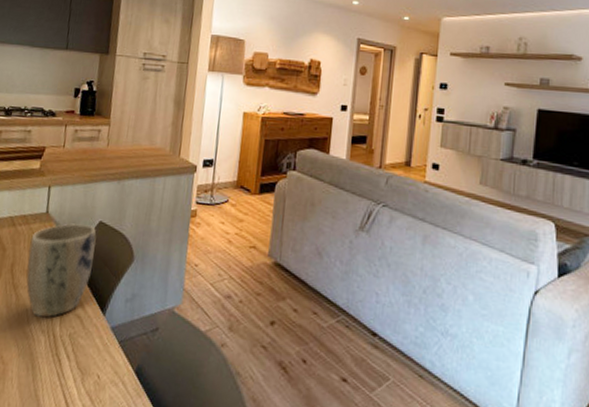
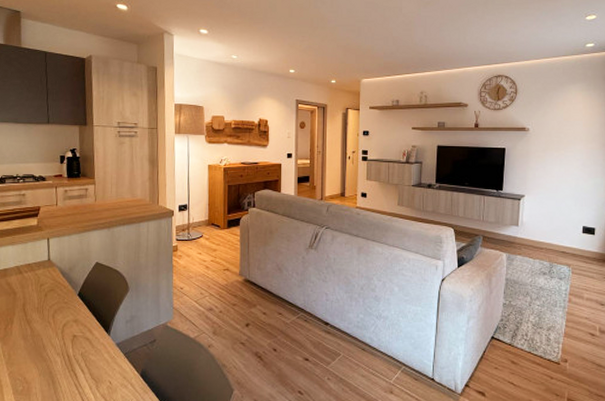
plant pot: present [26,223,97,318] -> none [37,266,95,343]

